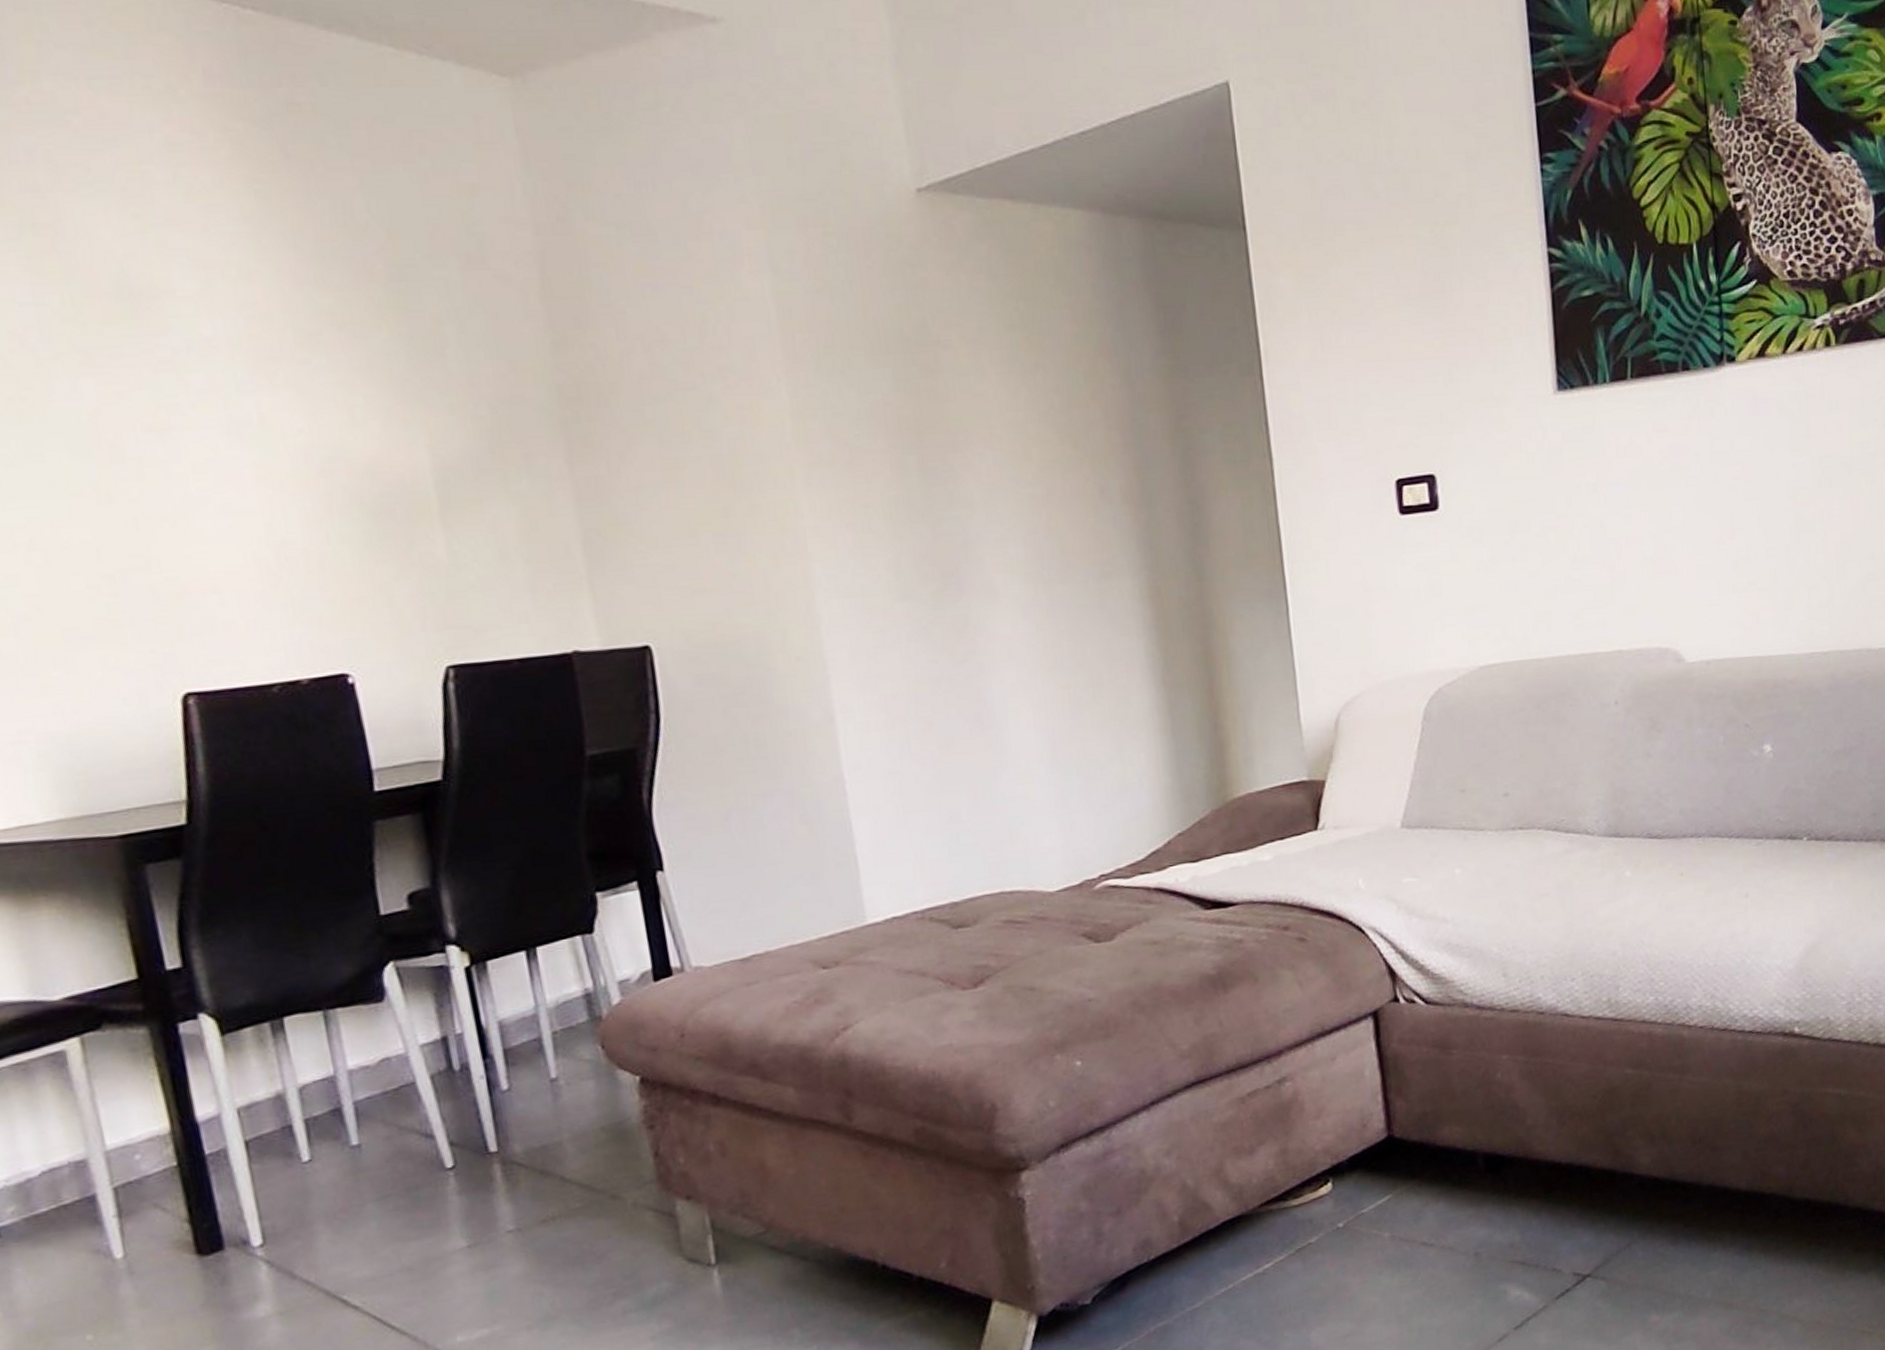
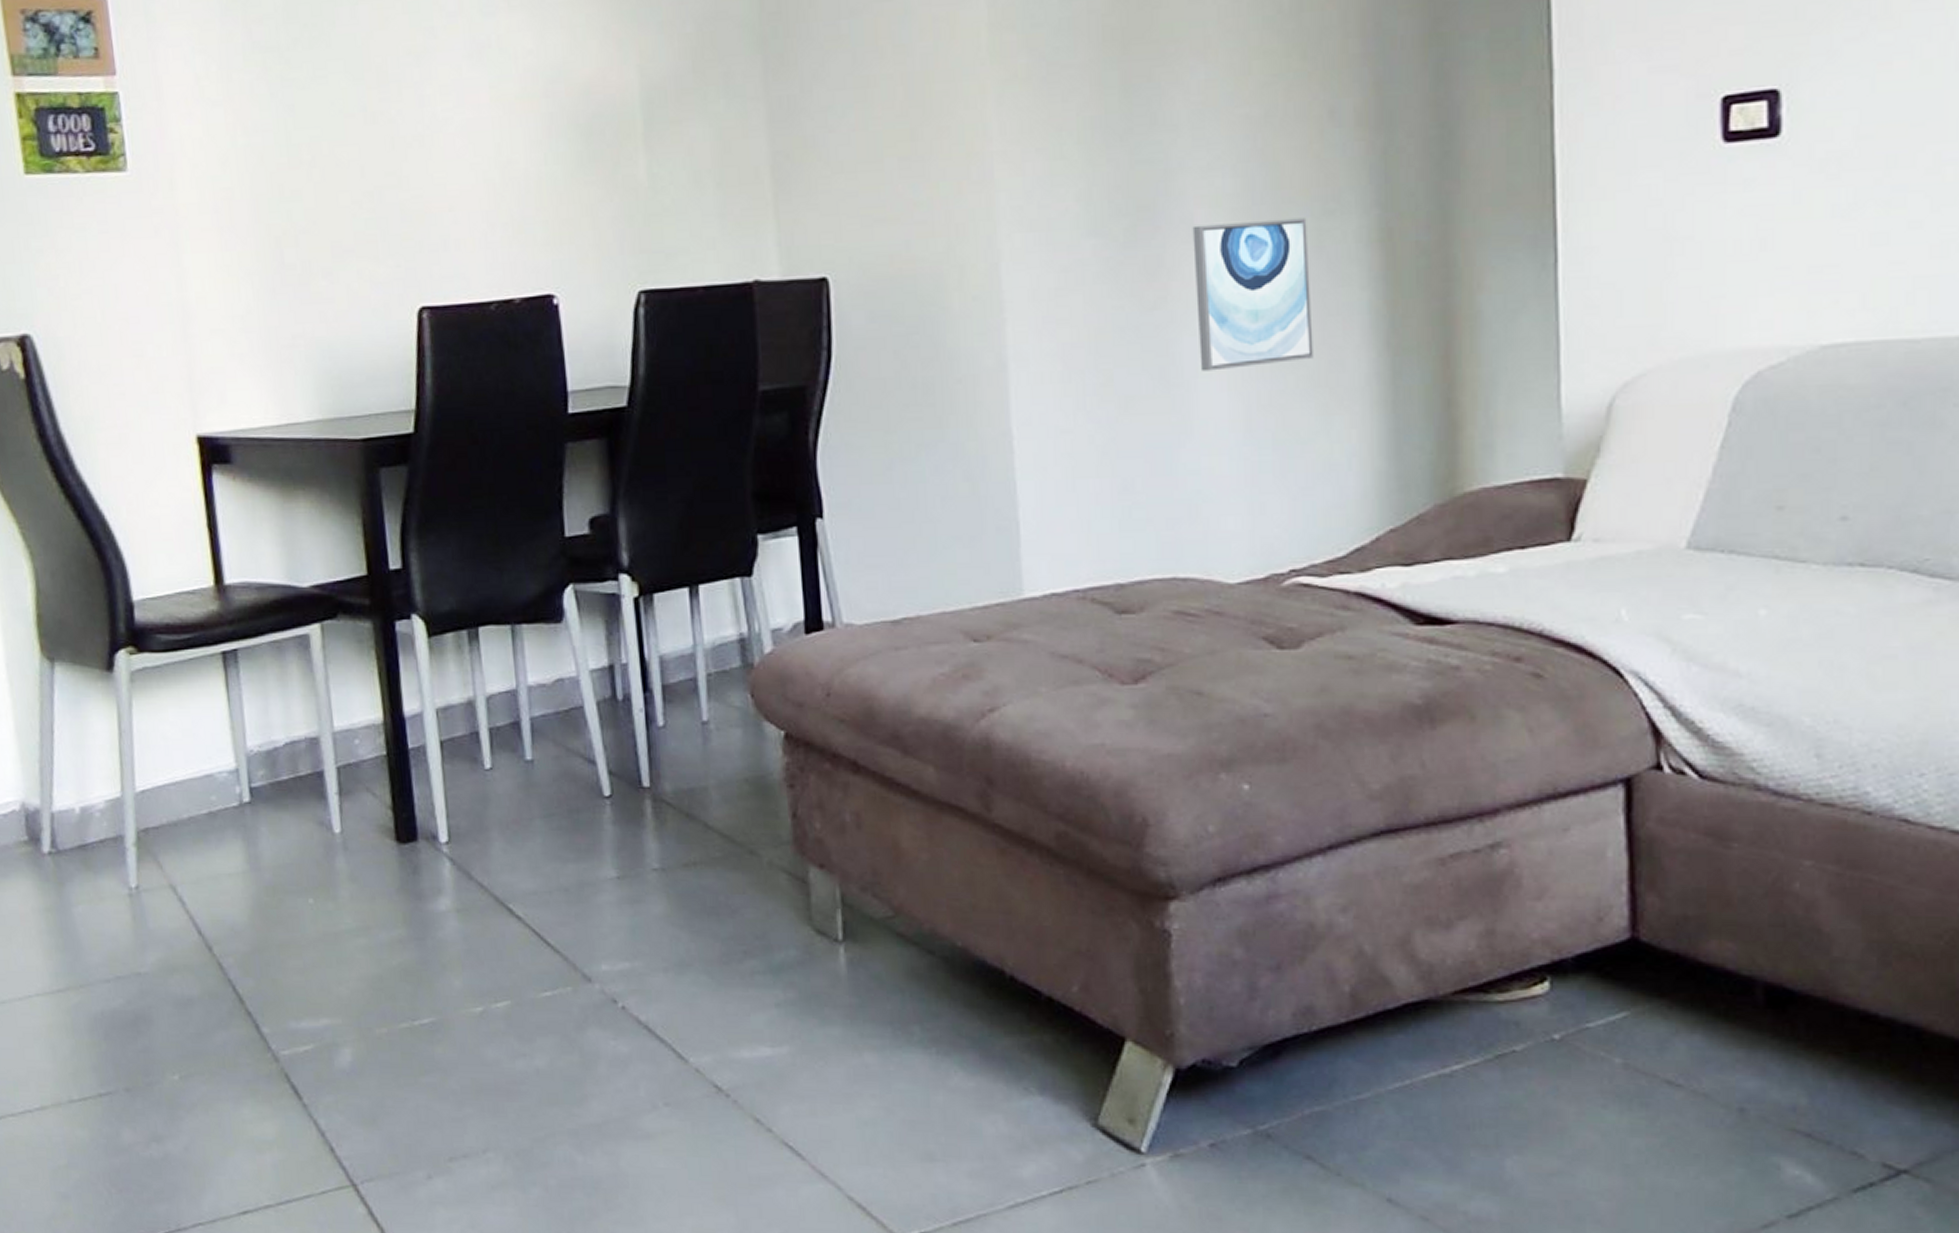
wall art: none [992,579,1104,713] -> present [1192,217,1313,372]

